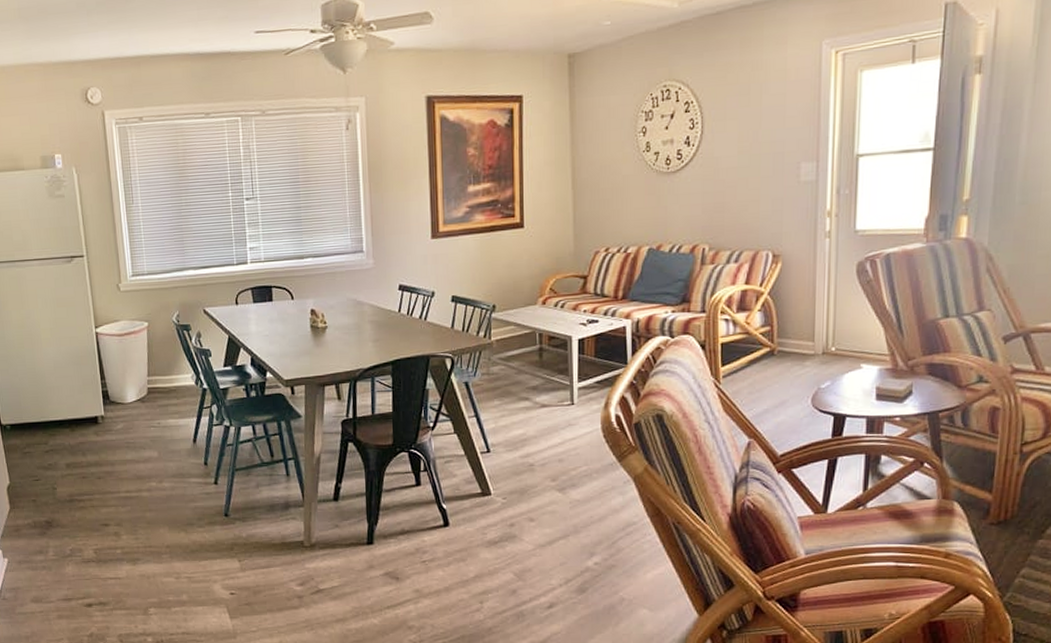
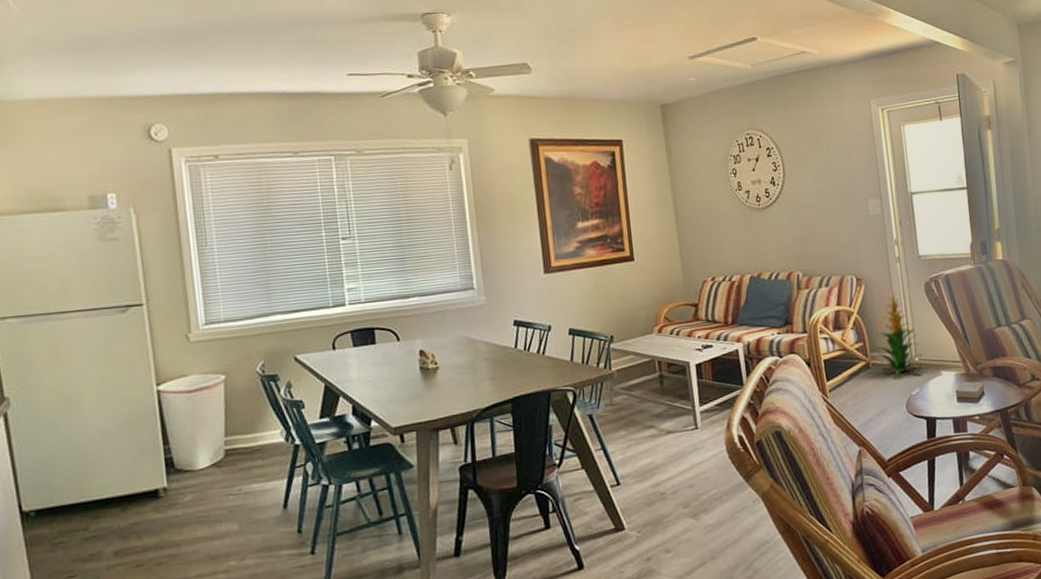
indoor plant: none [778,271,841,364] -> present [873,291,923,374]

